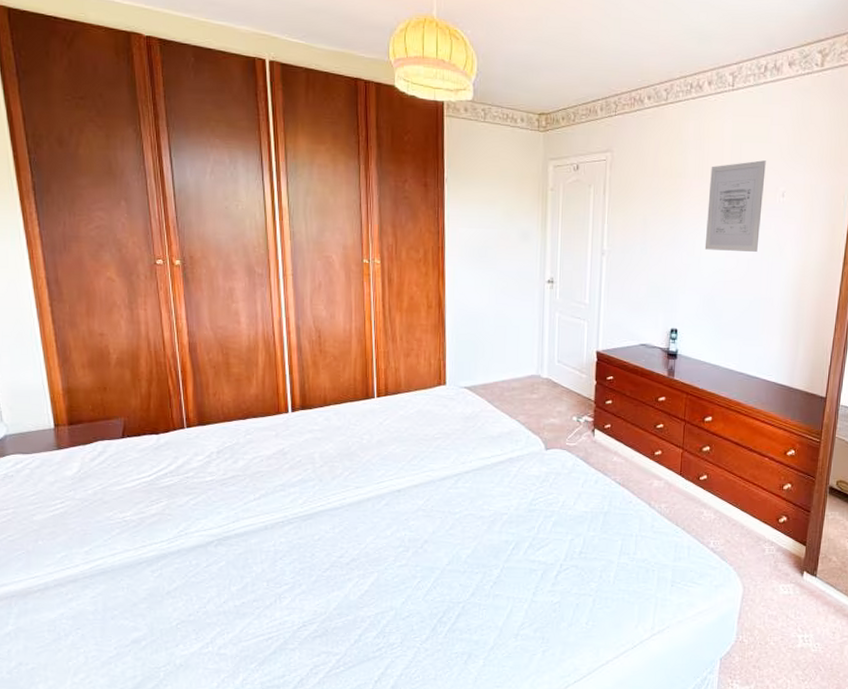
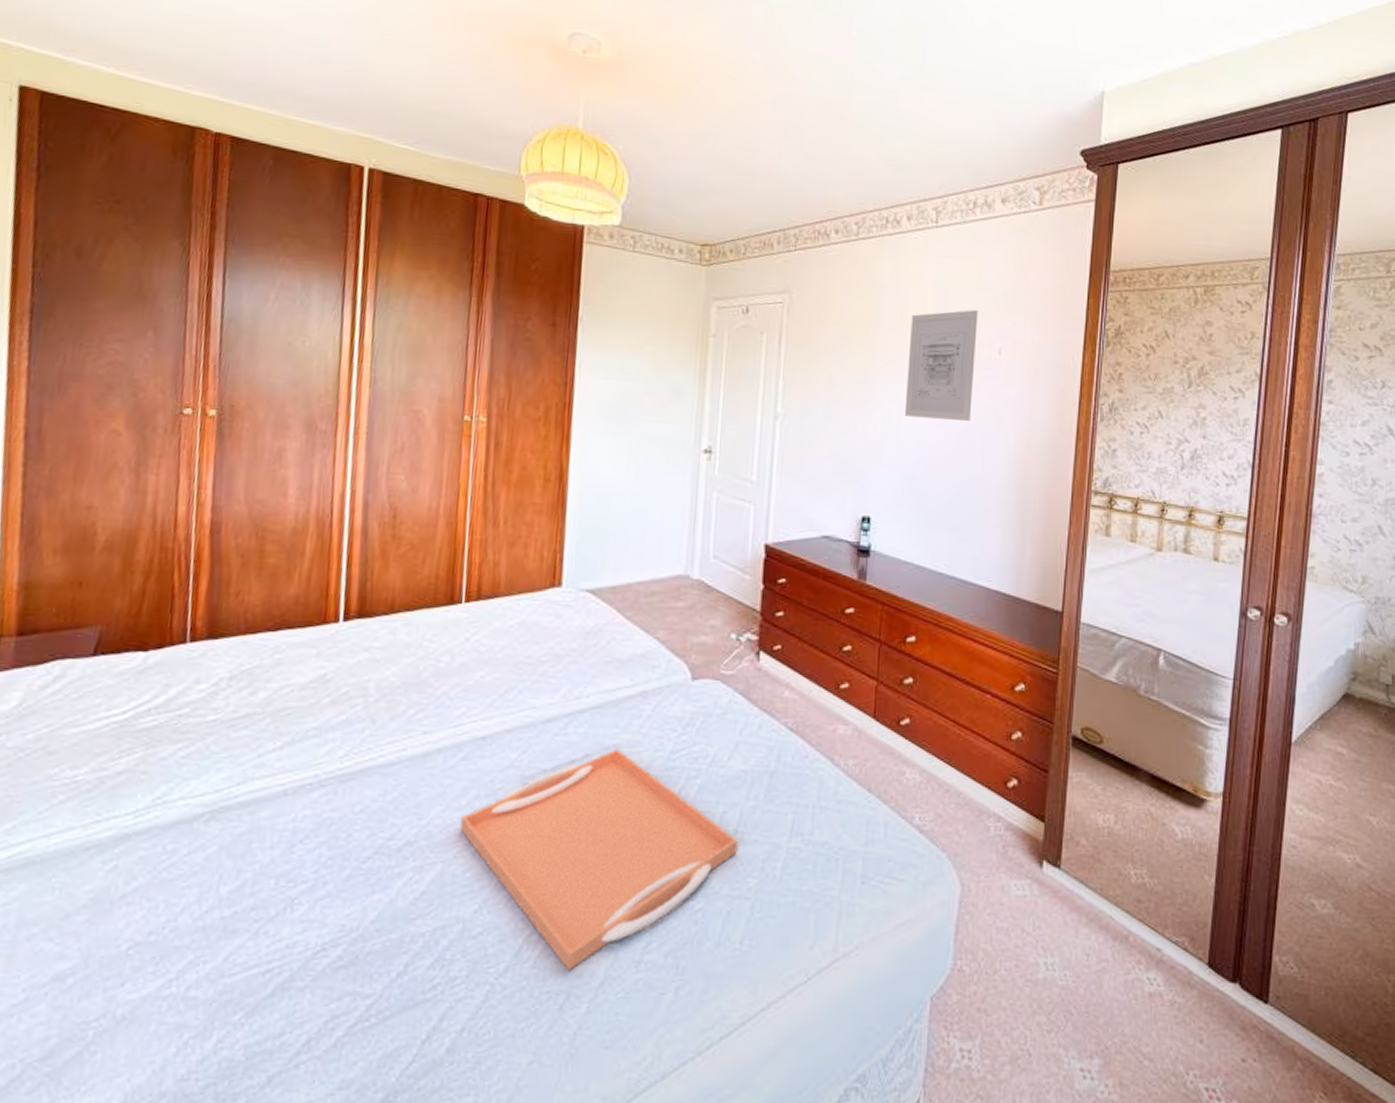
serving tray: none [388,497,583,641] -> present [460,748,738,972]

